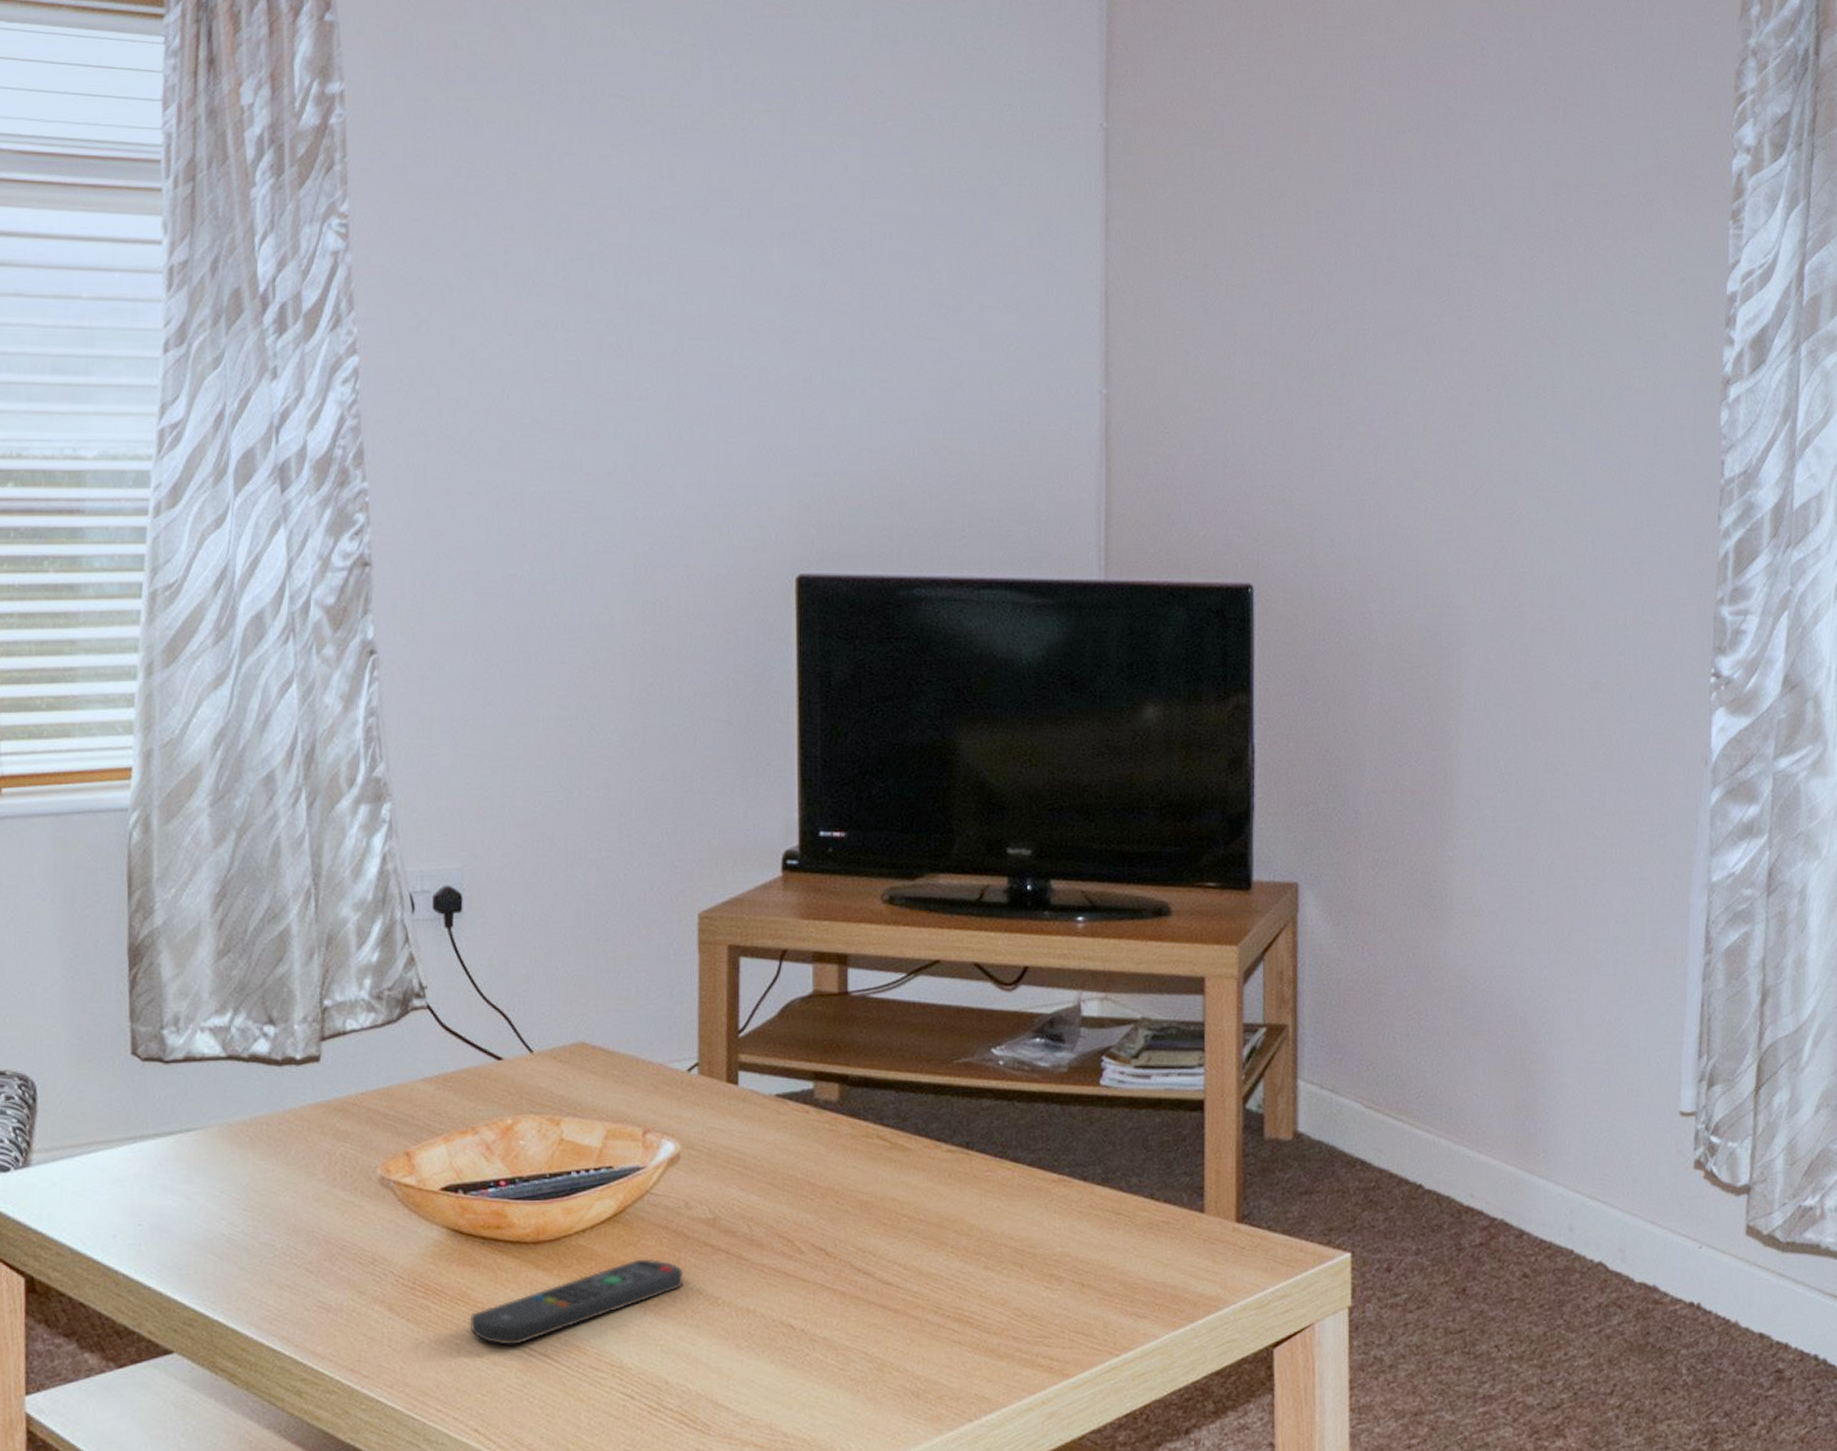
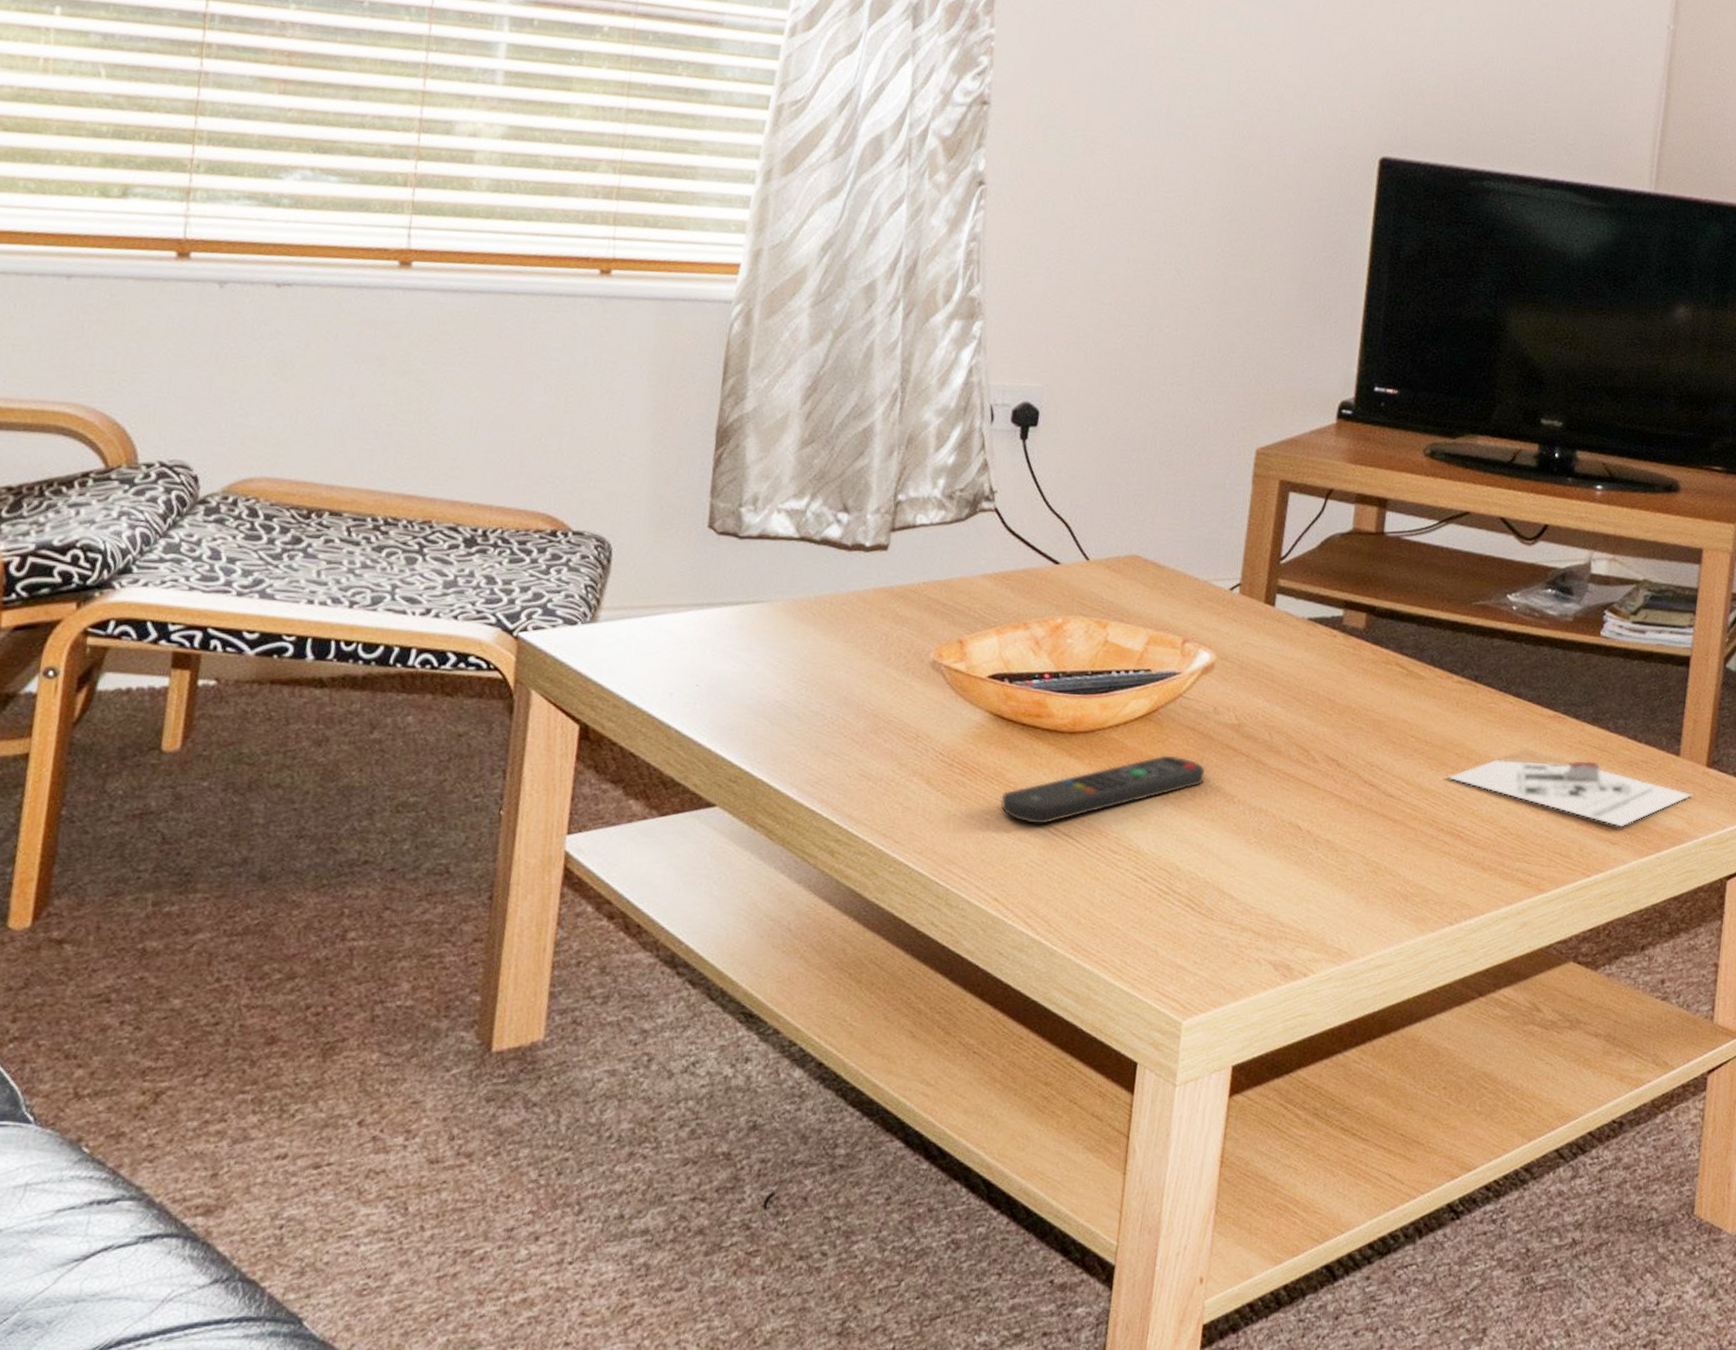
architectural model: none [948,1226,1224,1298] -> present [1447,759,1693,827]

